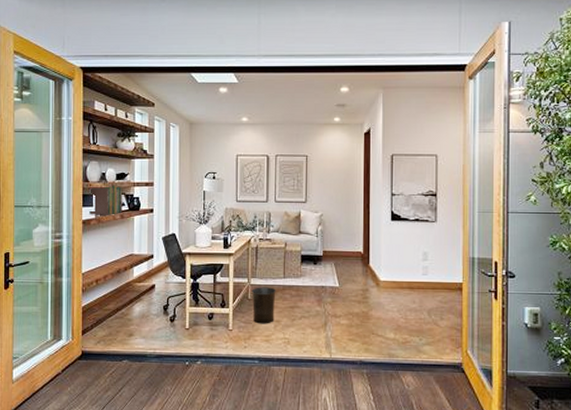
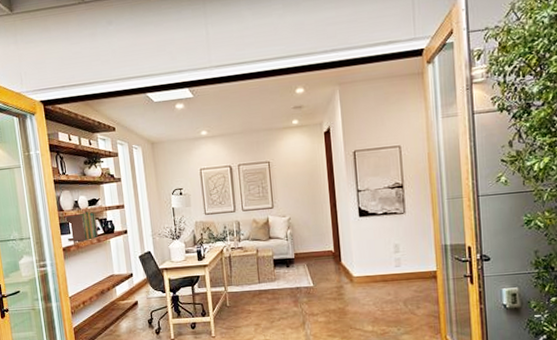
waste bin: present [251,287,276,324] -> none [229,293,254,329]

